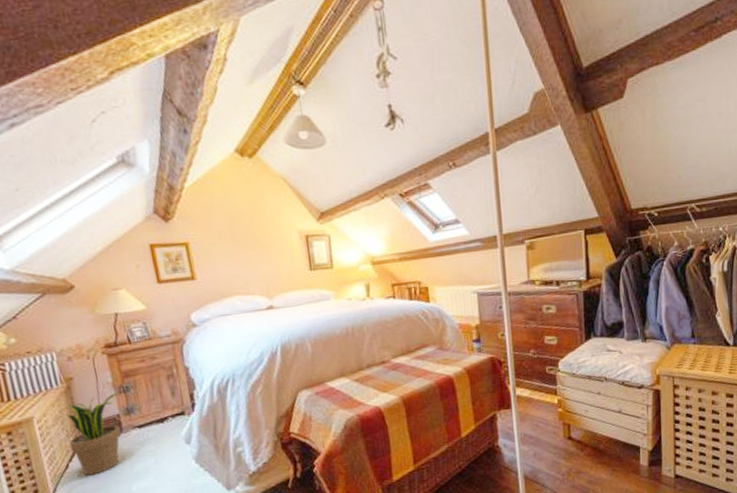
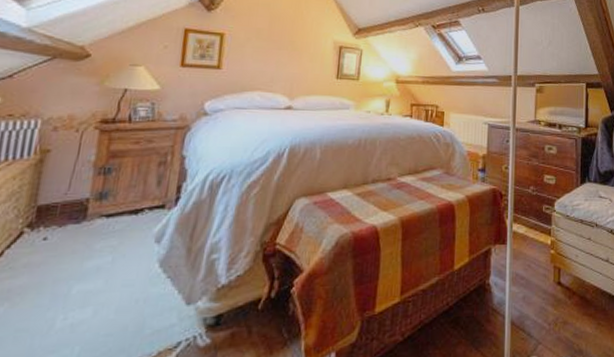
potted plant: present [66,392,122,476] -> none [14,173,98,269]

